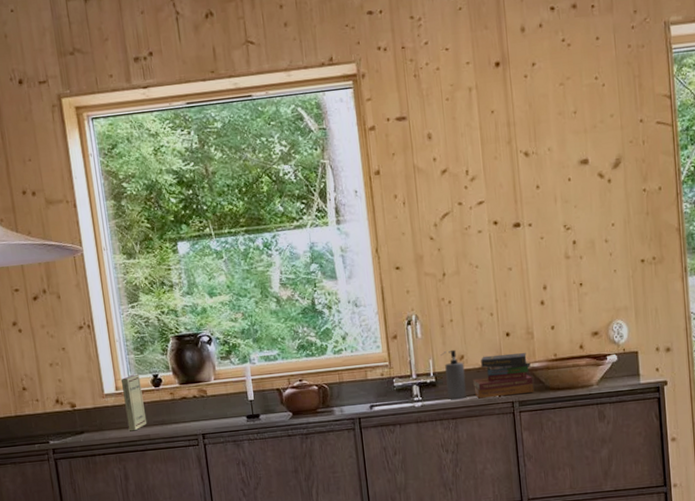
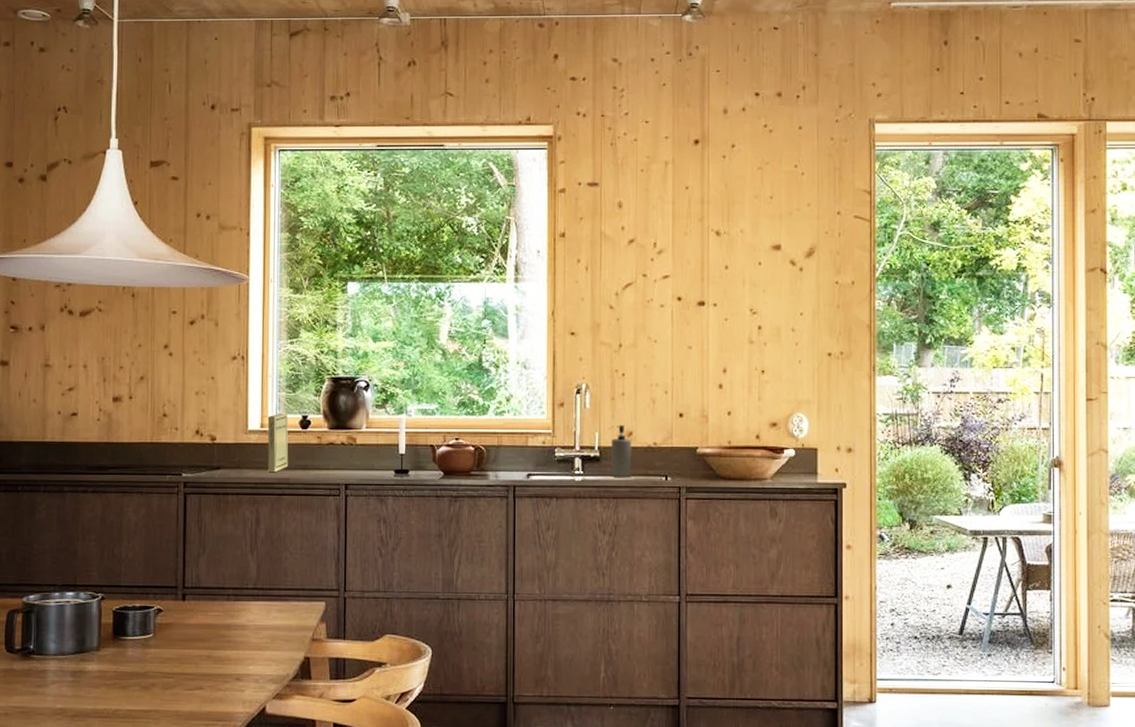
books: present [473,352,534,399] -> none [639,435,704,480]

